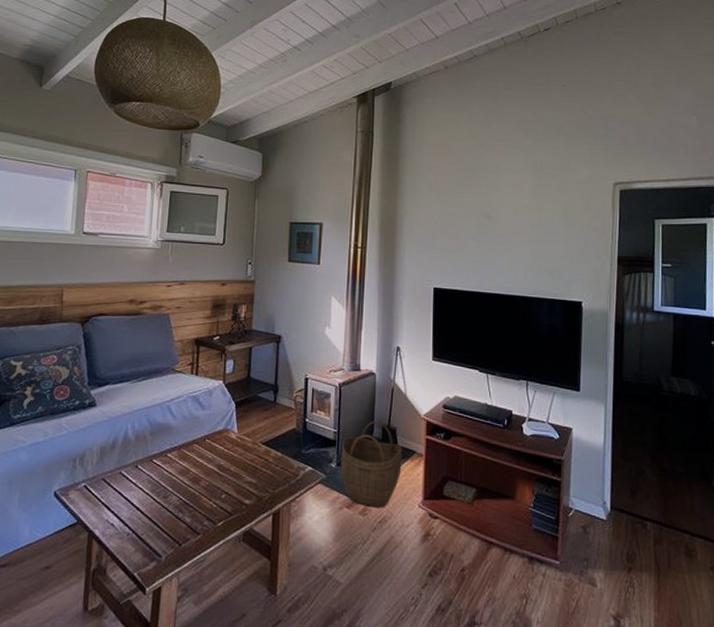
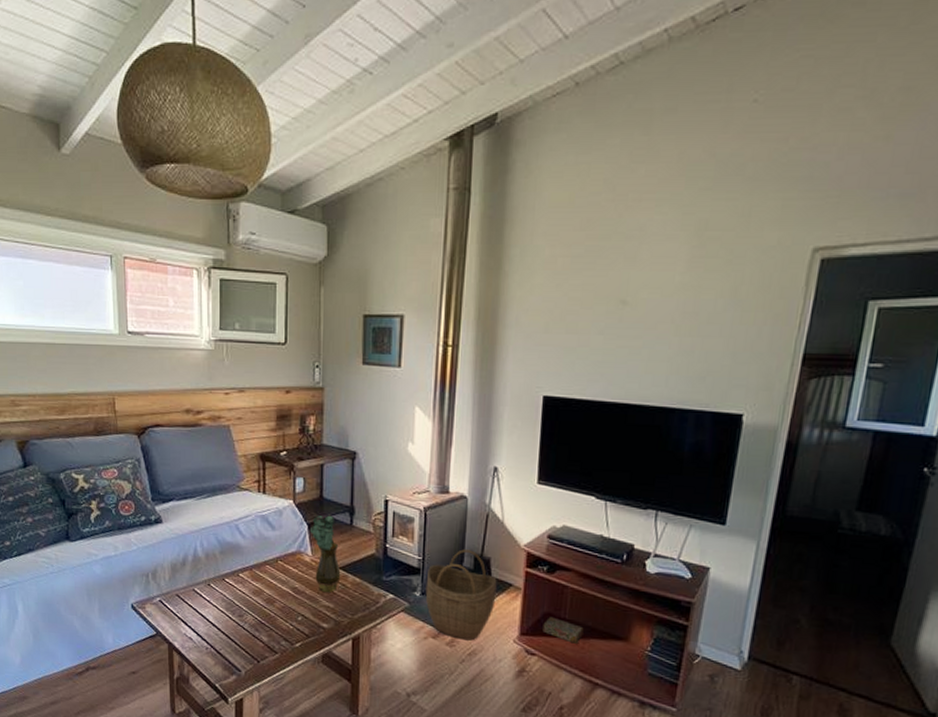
vase: none [236,392,264,468] -> present [309,513,341,592]

